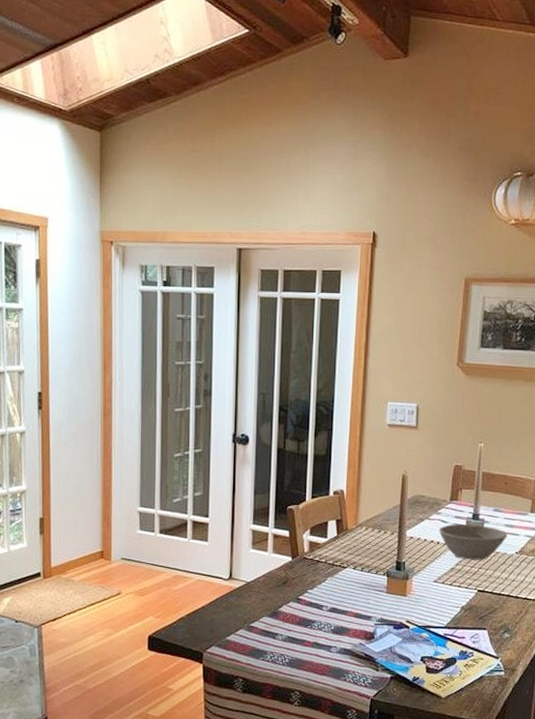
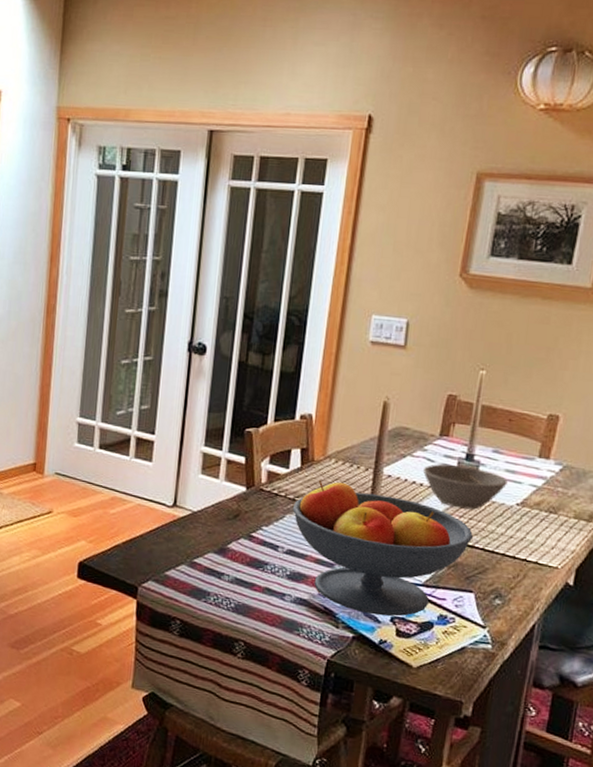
fruit bowl: none [332,546,484,657] -> present [292,481,474,617]

